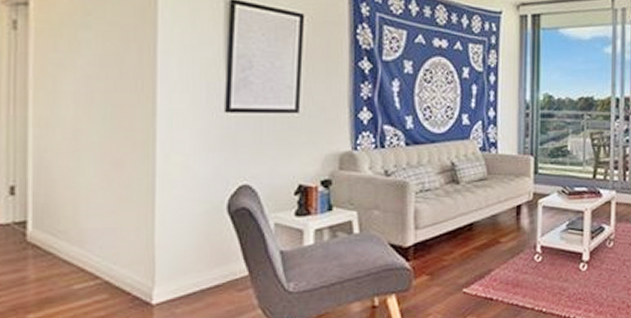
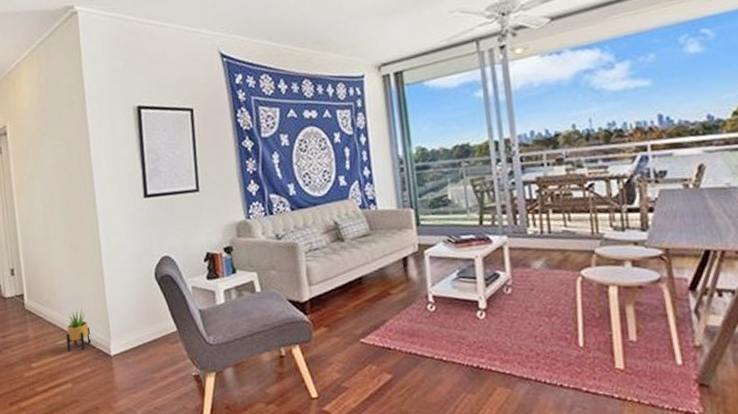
potted plant: none [88,242,126,299] -> present [64,307,91,352]

